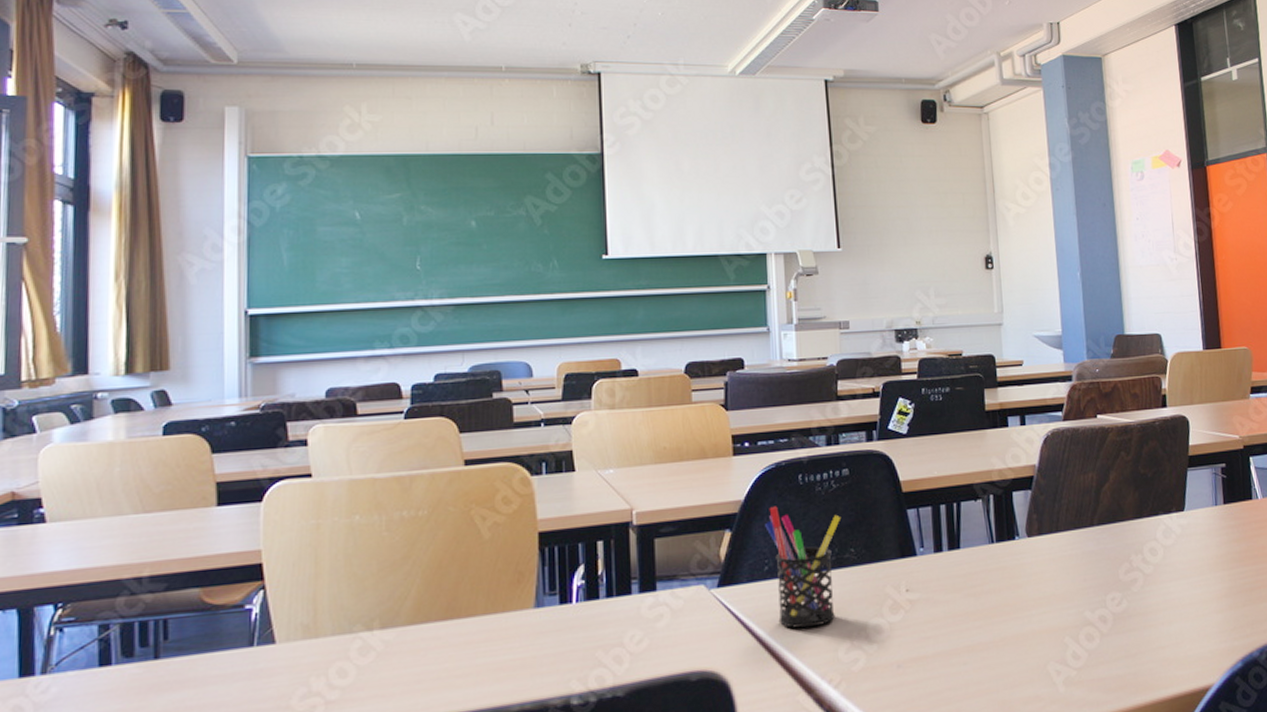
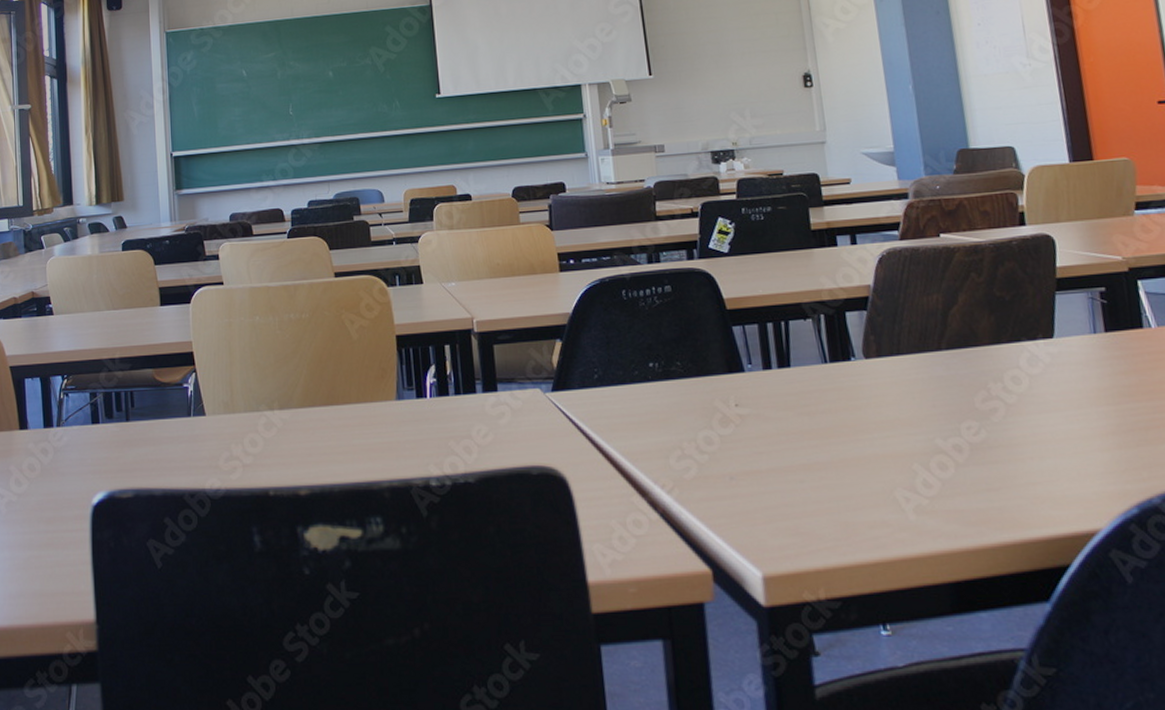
pen holder: present [765,506,842,629] -> none [593,319,666,435]

